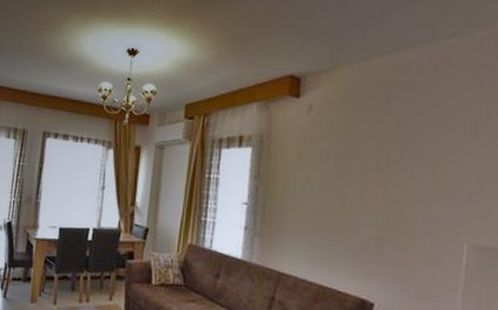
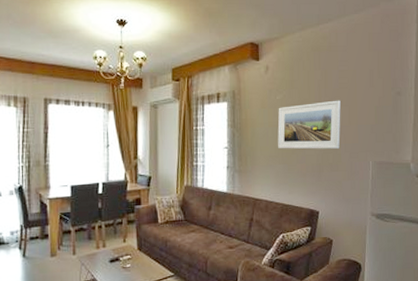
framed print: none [318,154,420,221] -> present [277,100,341,150]

